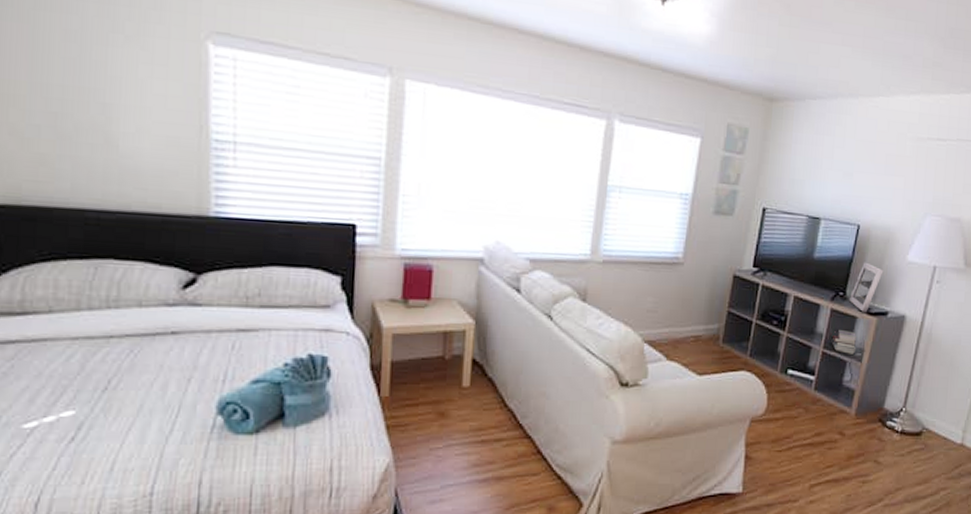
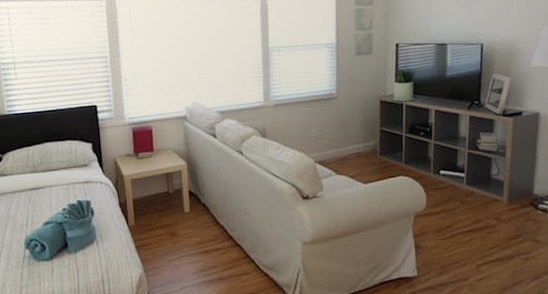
planter: none [746,239,778,283] -> present [391,68,416,103]

